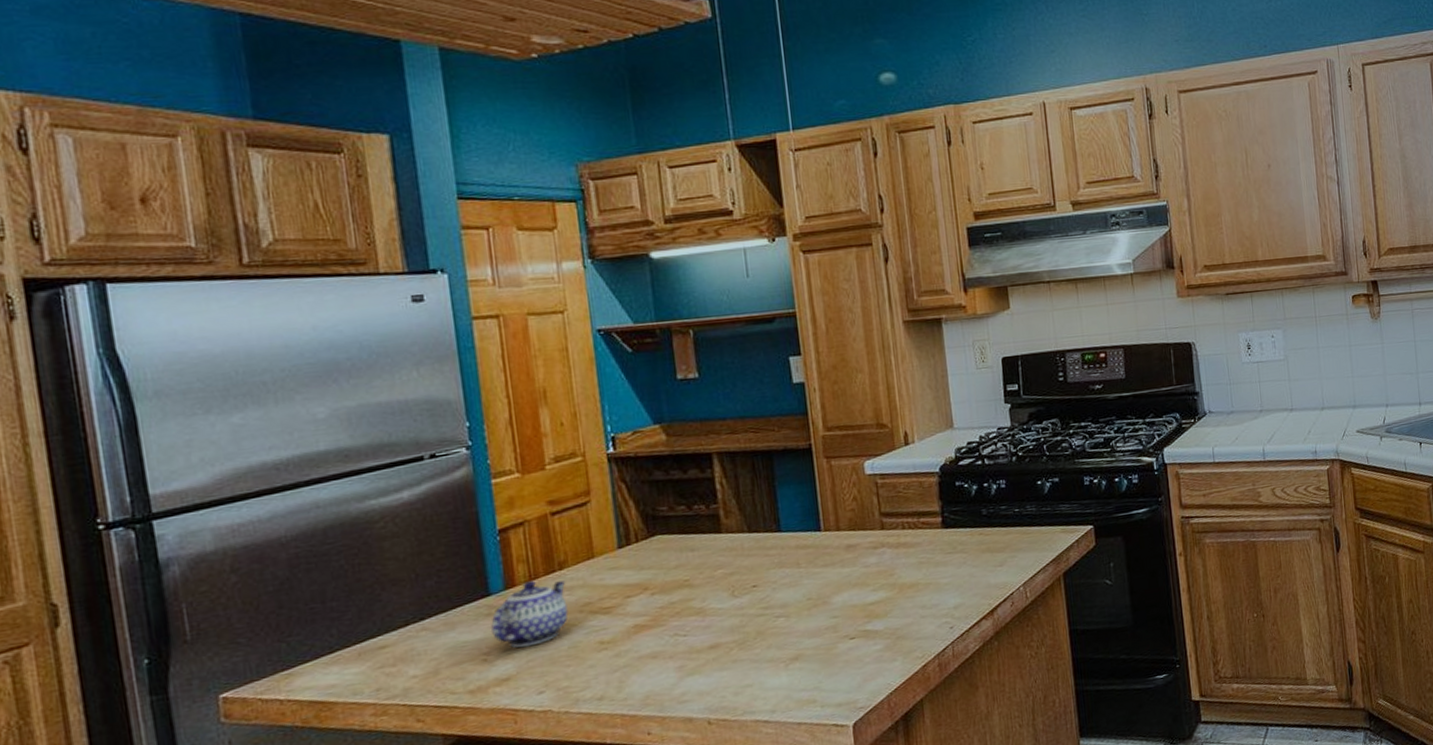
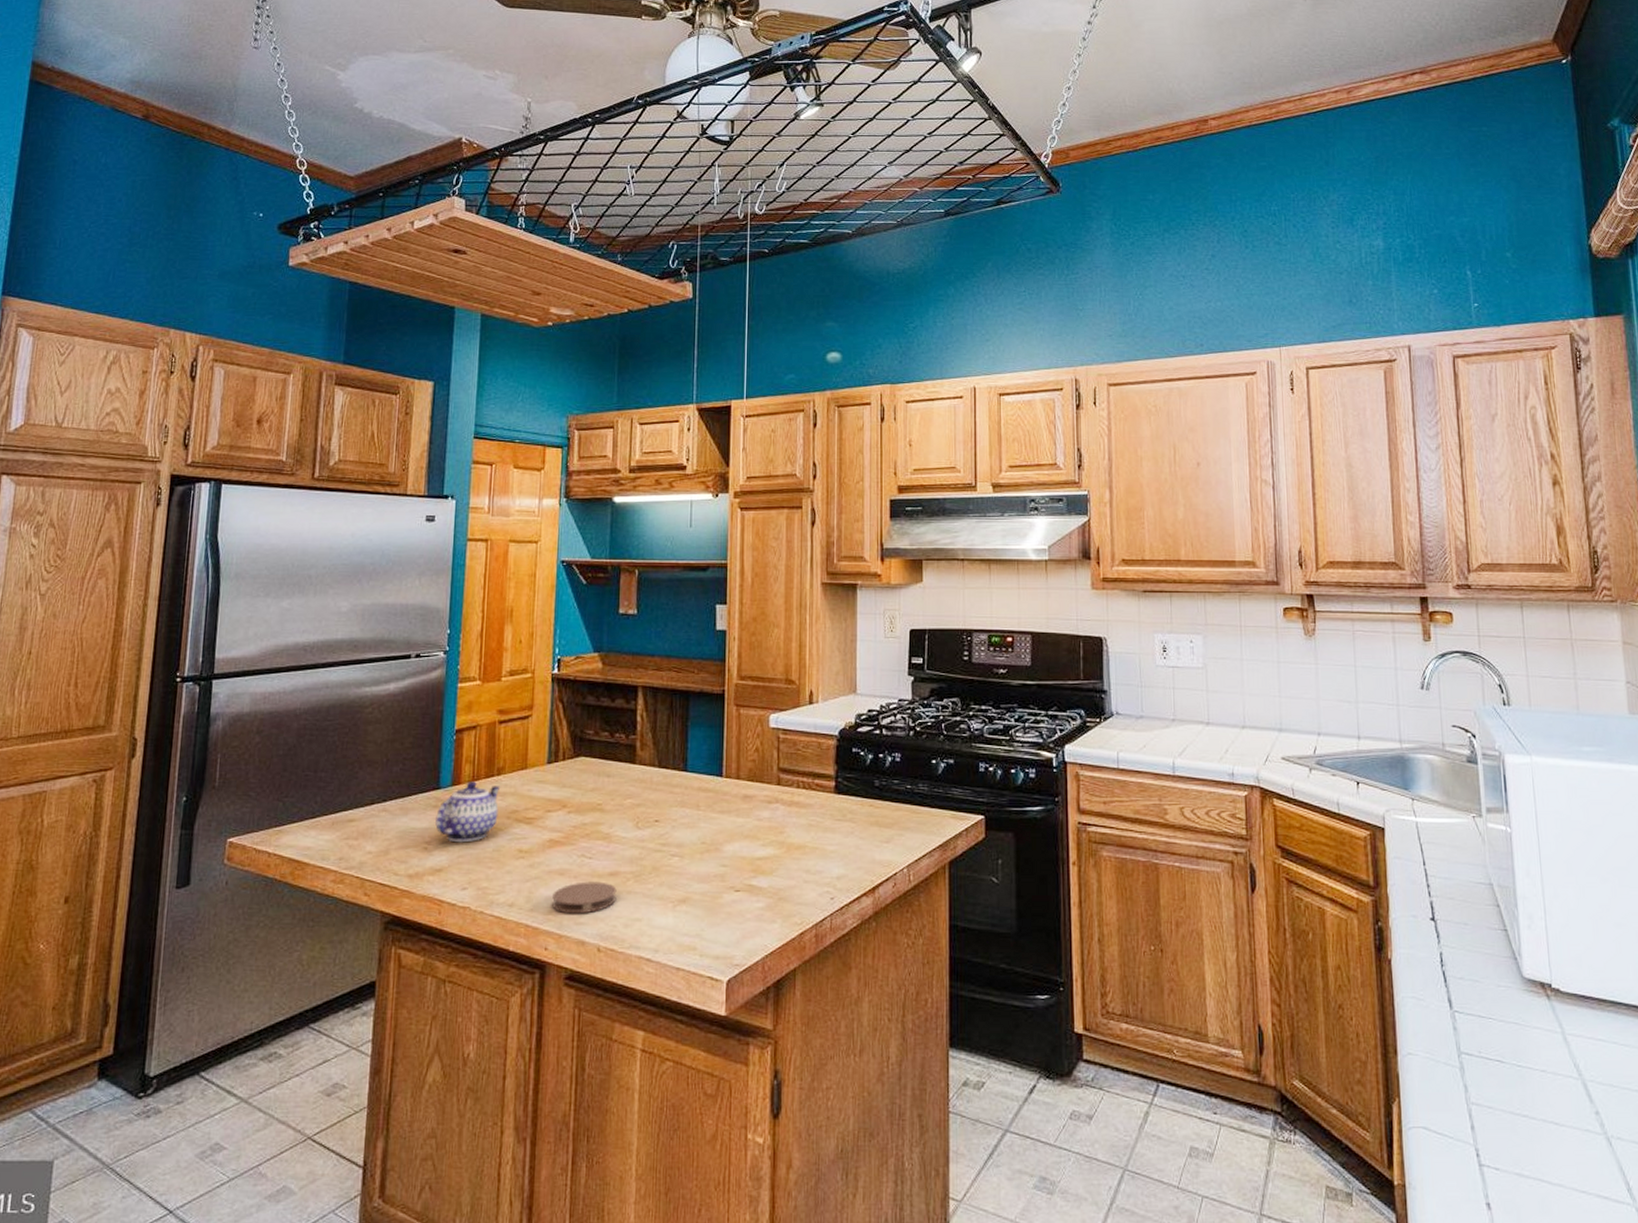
coaster: none [647,656,721,695] -> present [552,881,617,914]

